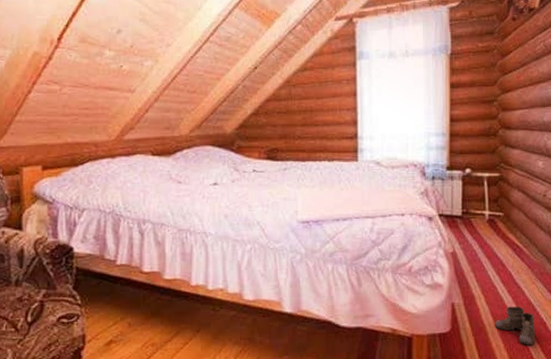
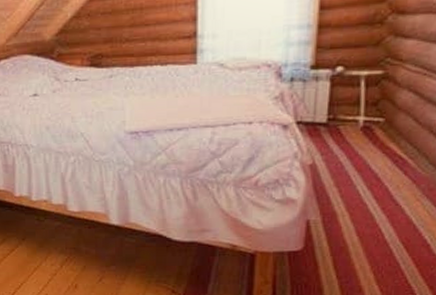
boots: present [495,306,543,345] -> none [360,225,424,268]

